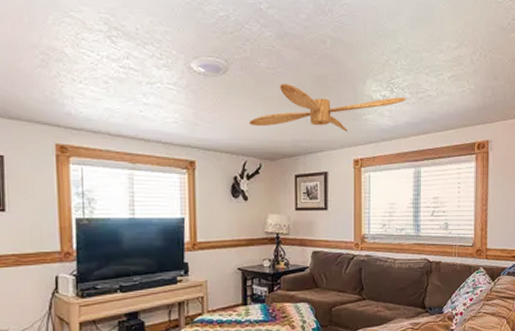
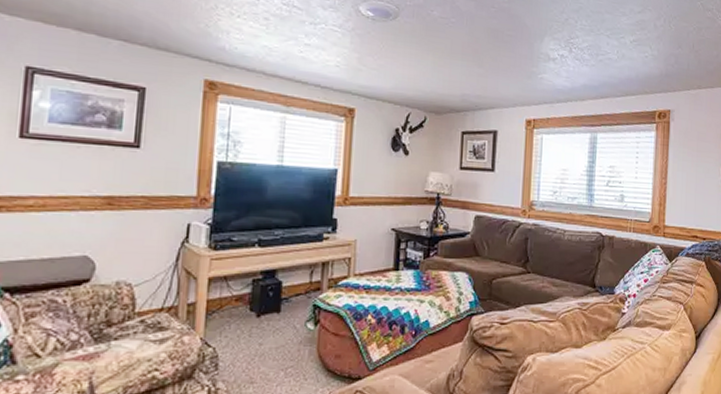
ceiling fan: present [249,84,407,132] -> none [417,34,586,90]

